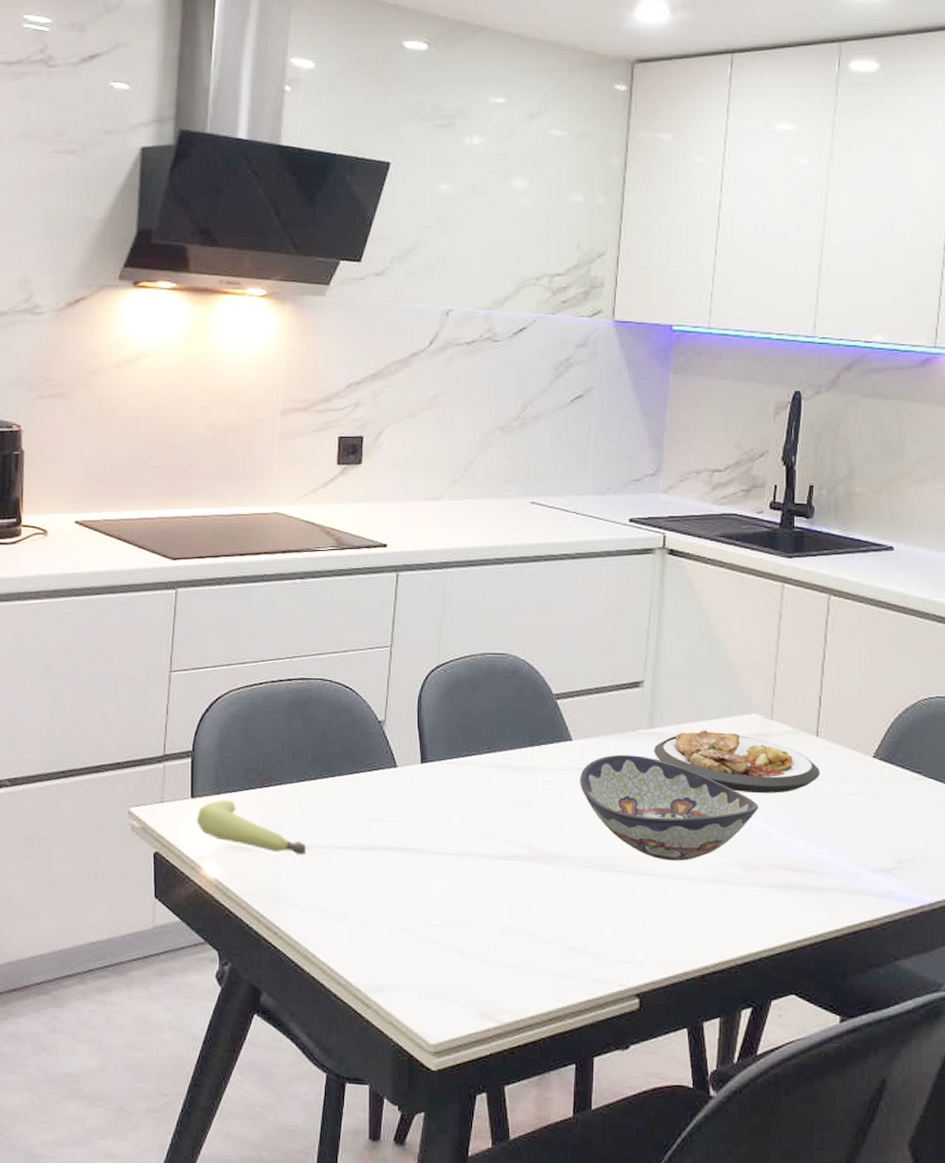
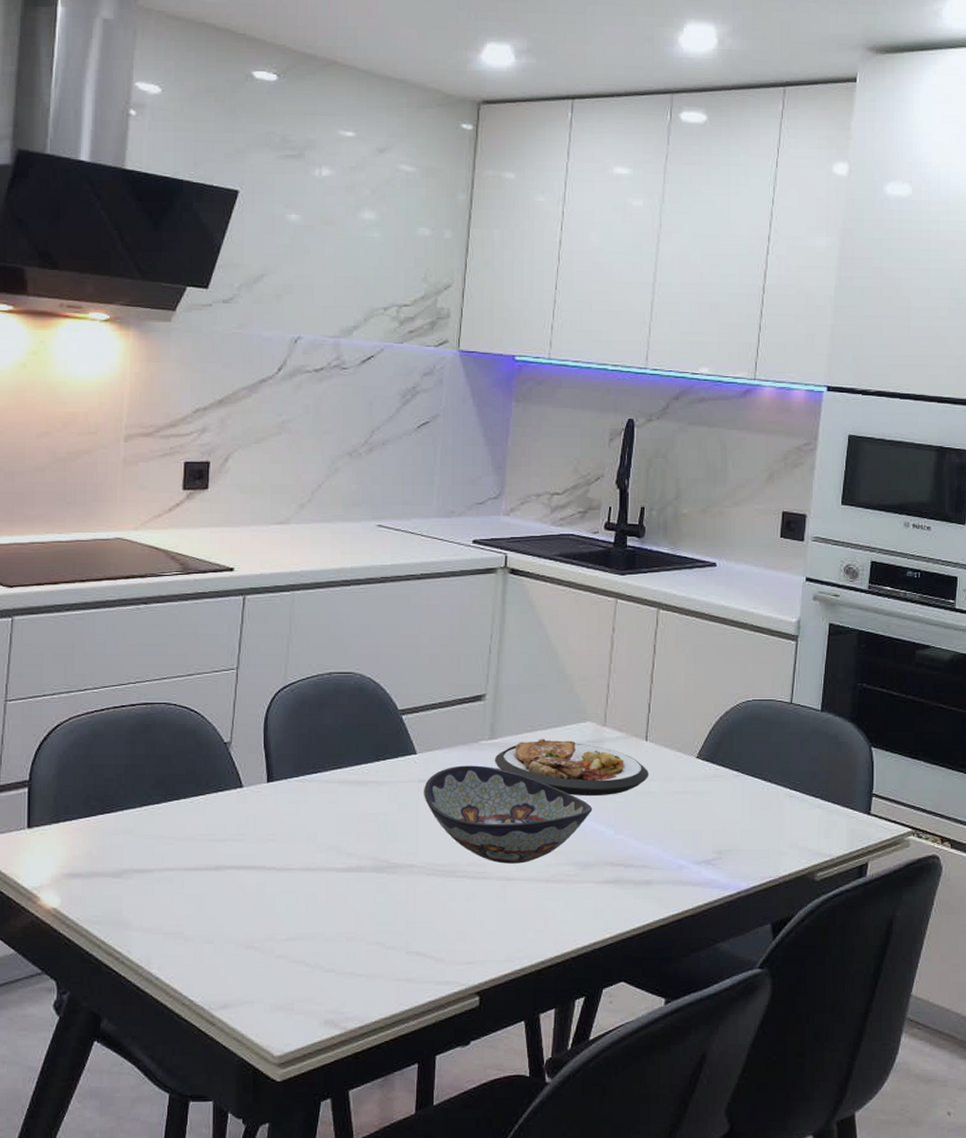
banana: present [196,799,307,856] -> none [33,828,150,880]

